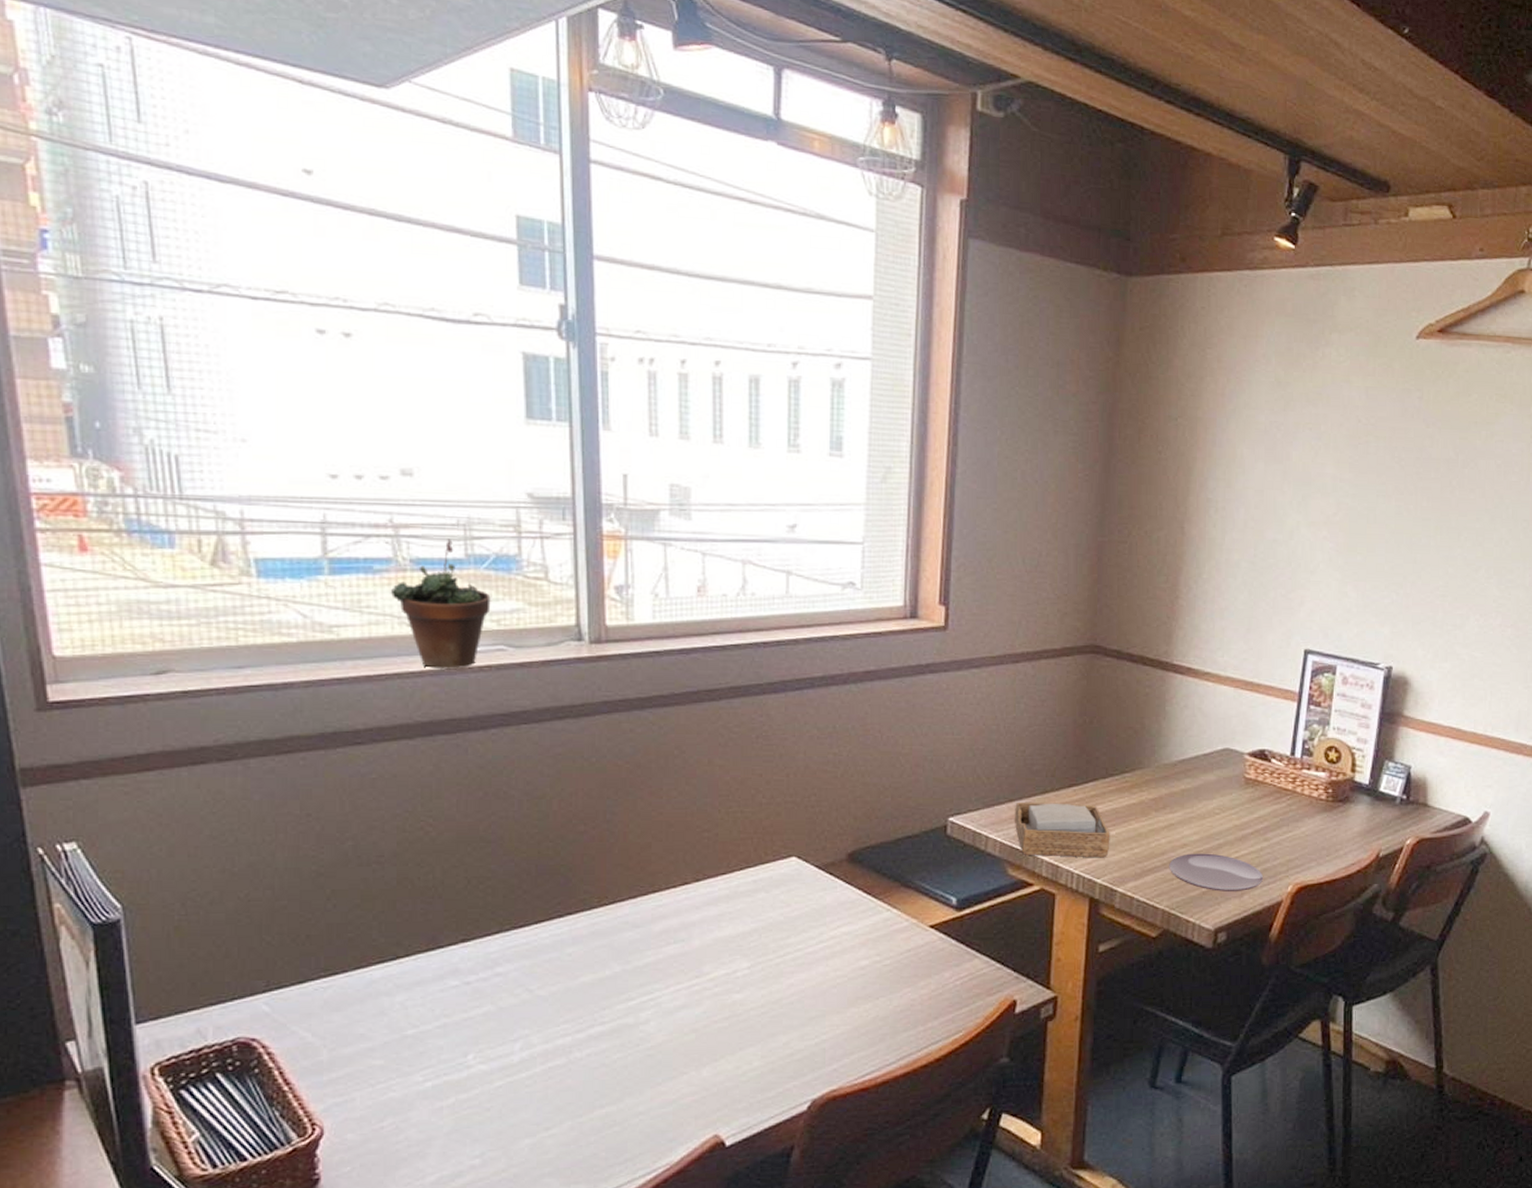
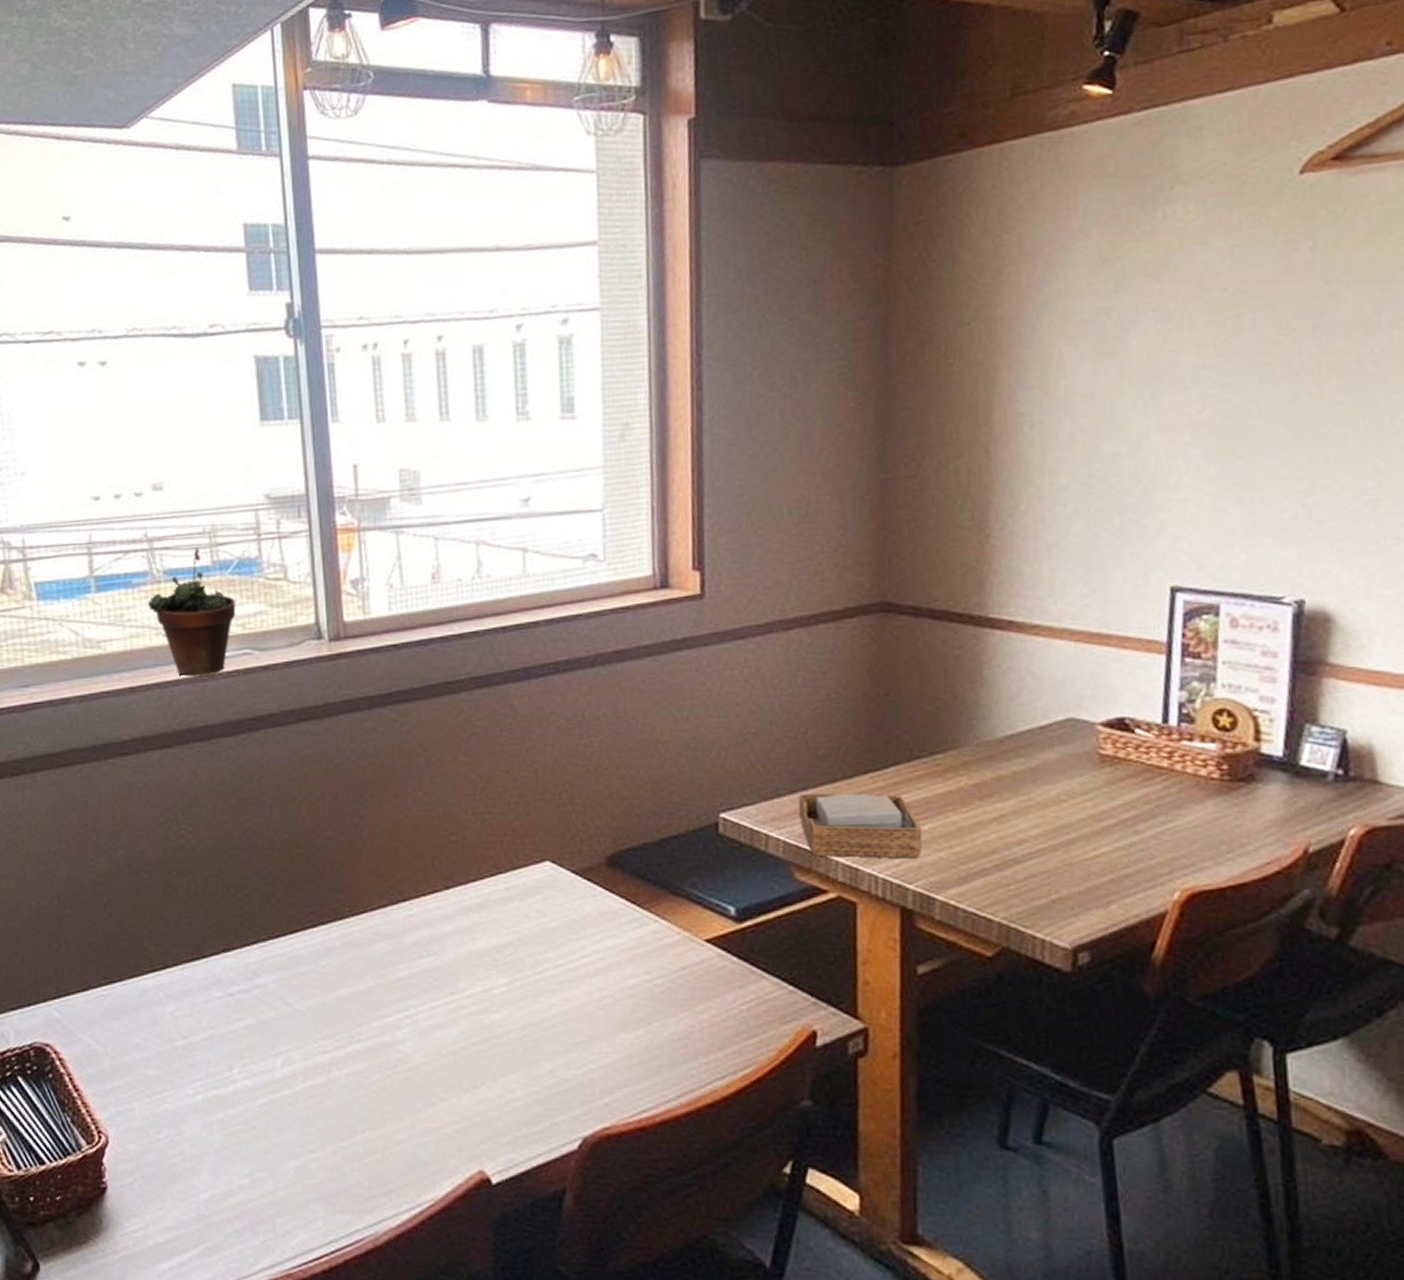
plate: present [1169,853,1264,891] -> none [1003,851,1137,900]

